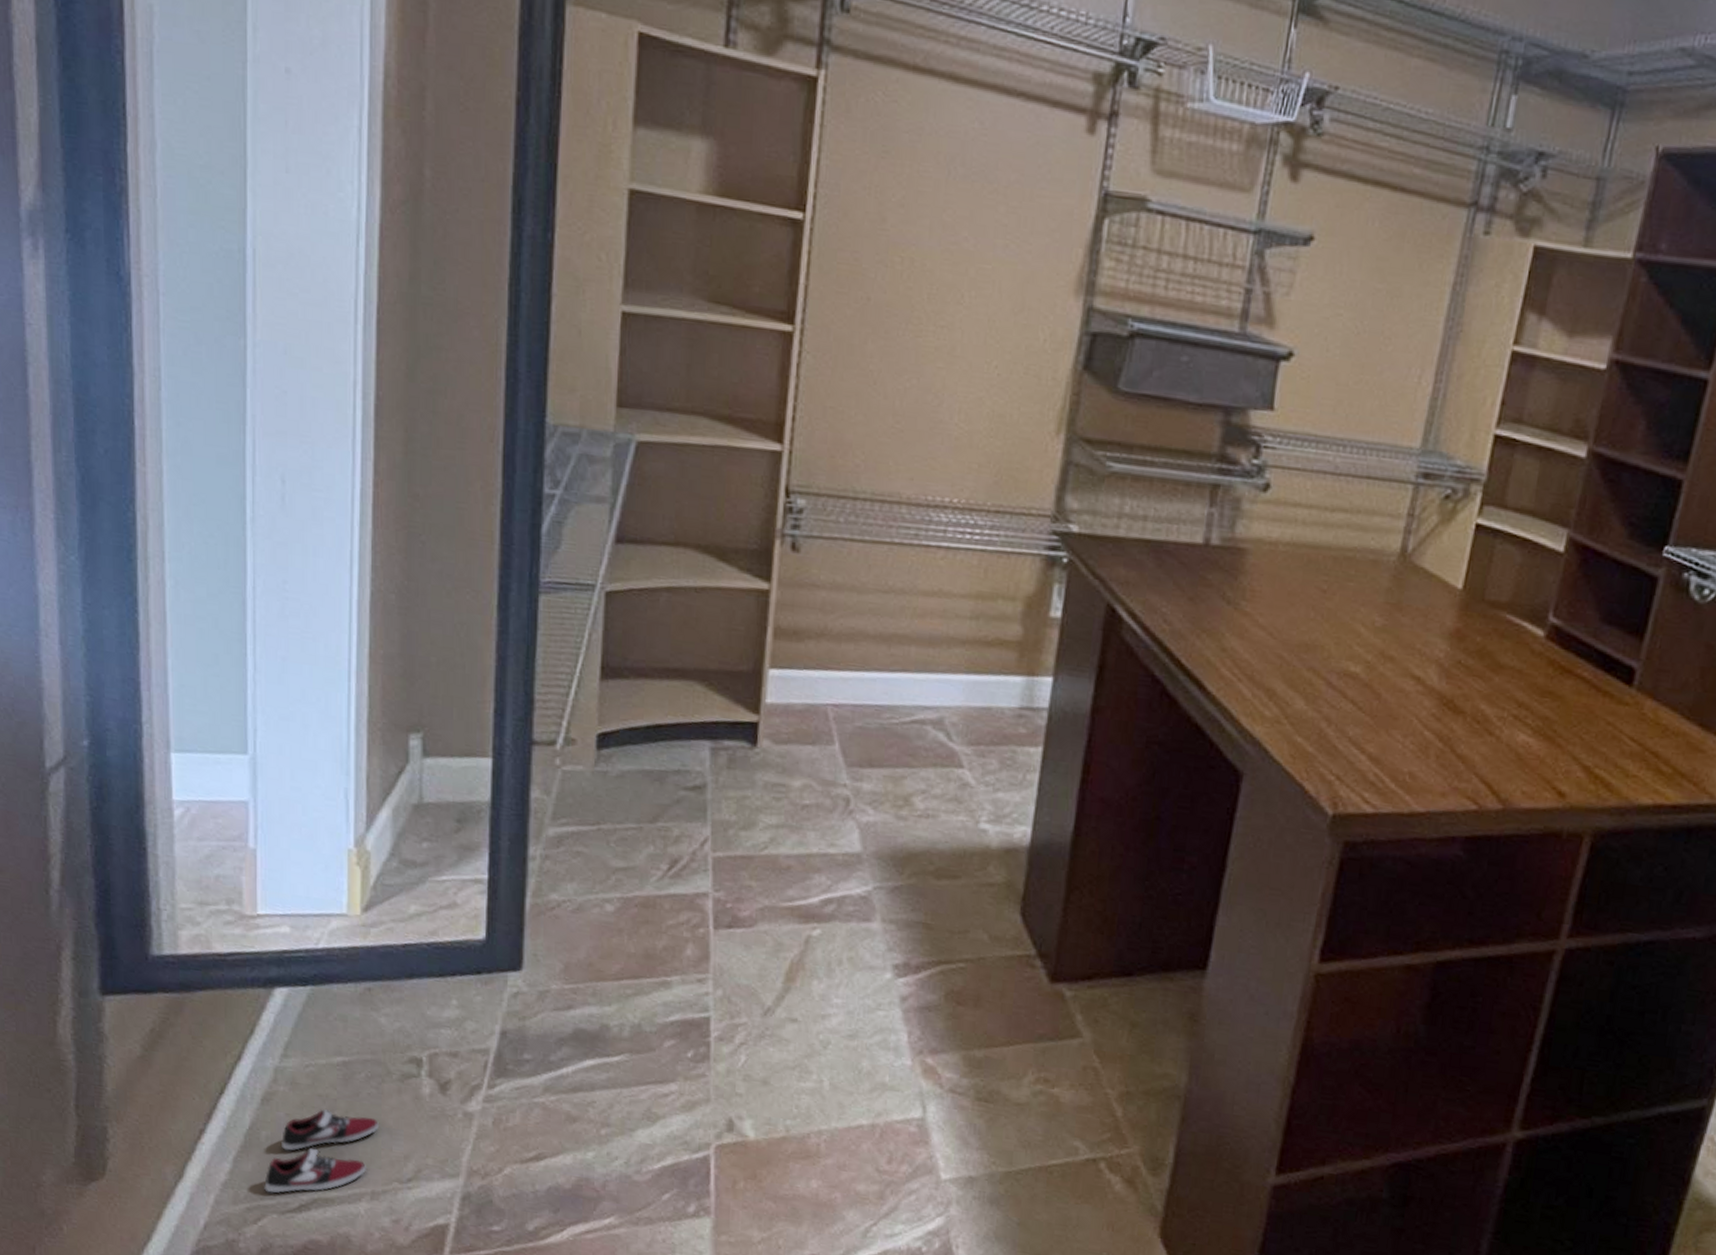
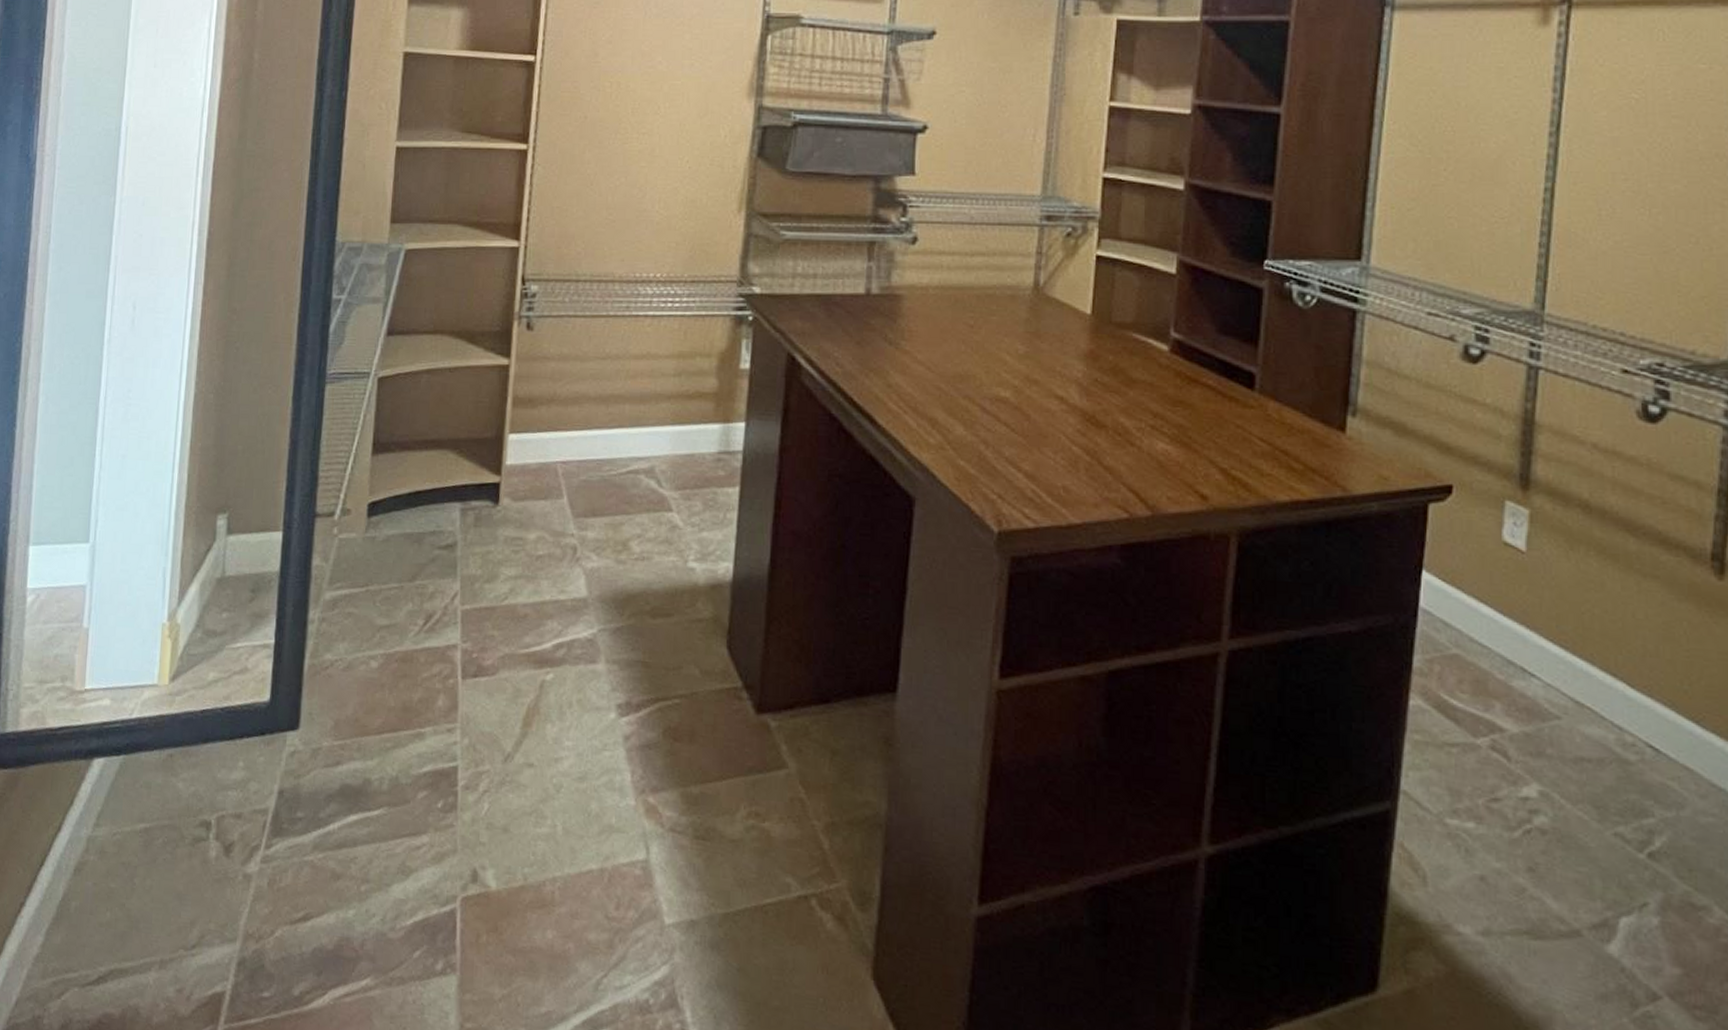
sneaker: present [264,1109,380,1194] -> none [69,877,172,966]

